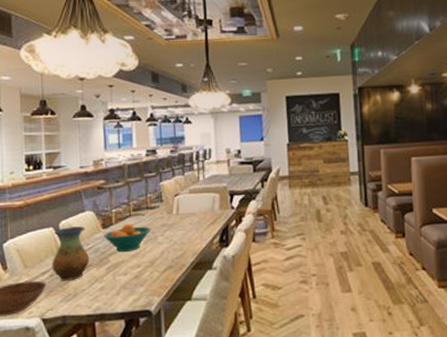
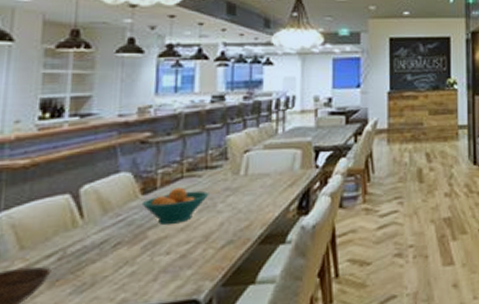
vase: present [52,226,90,281] -> none [62,192,120,266]

